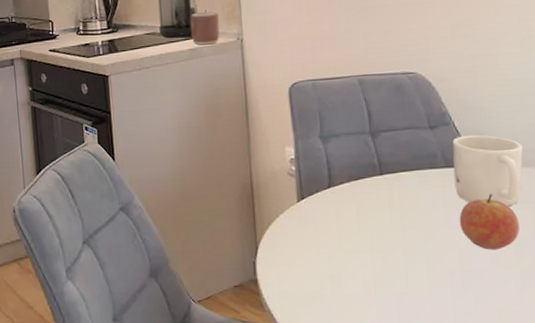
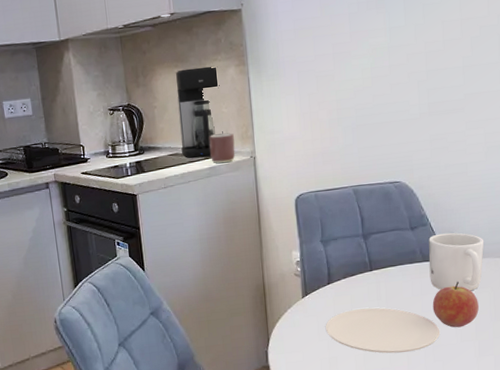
plate: none [325,219,471,276] -> present [325,307,440,354]

